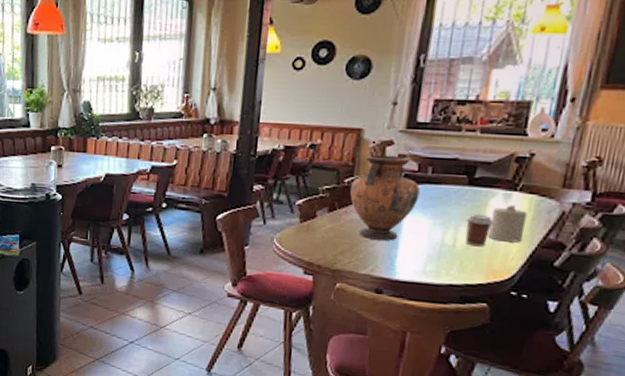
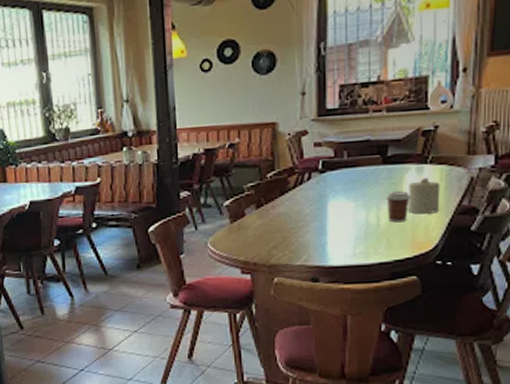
vase: present [349,155,420,241] -> none [273,144,339,230]

